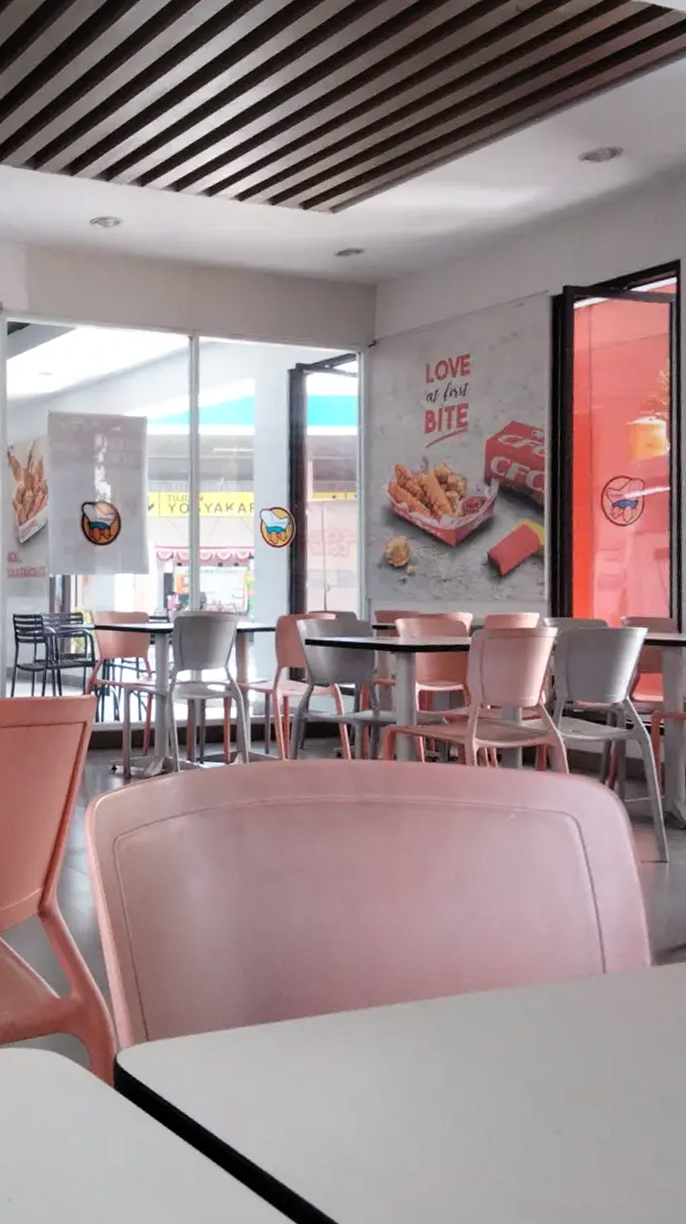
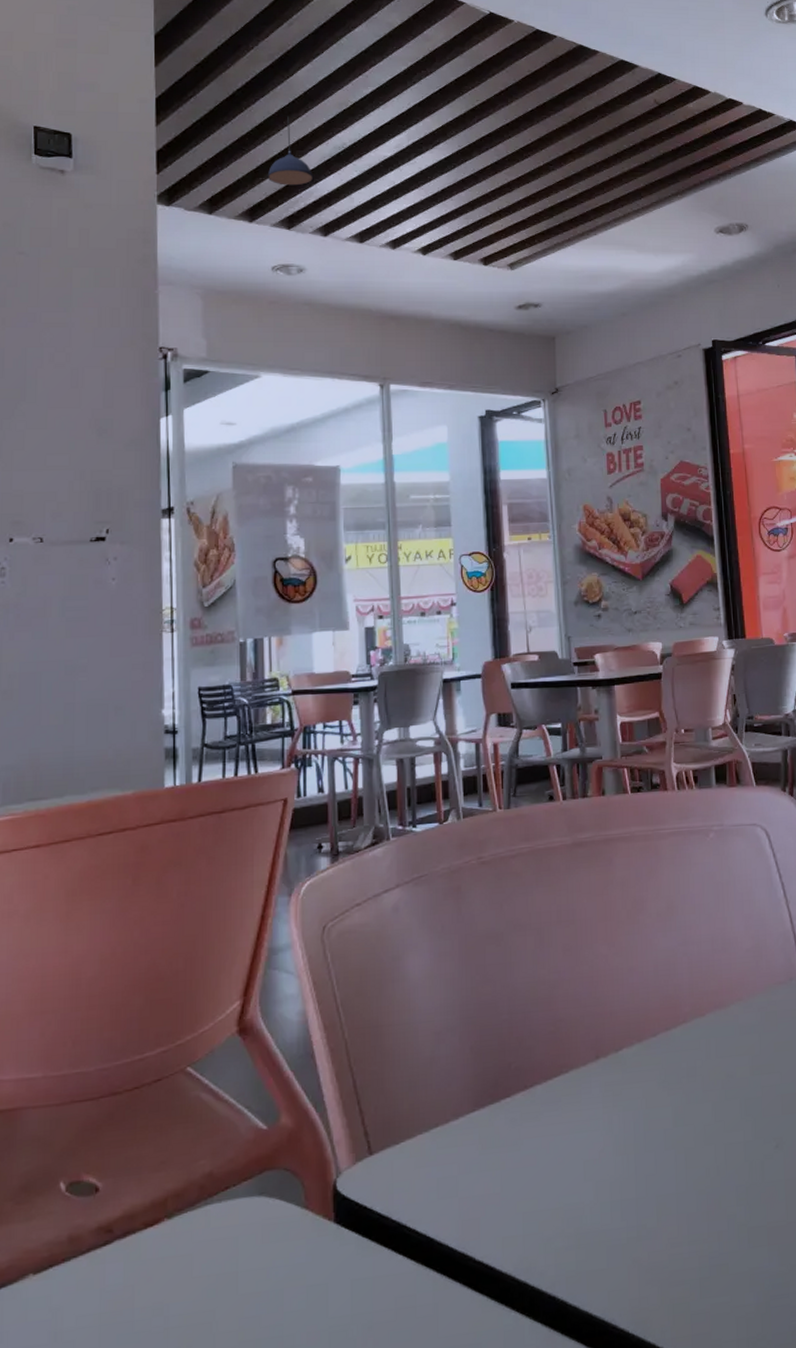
pendant light: none [89,64,134,137] -> present [267,116,314,186]

